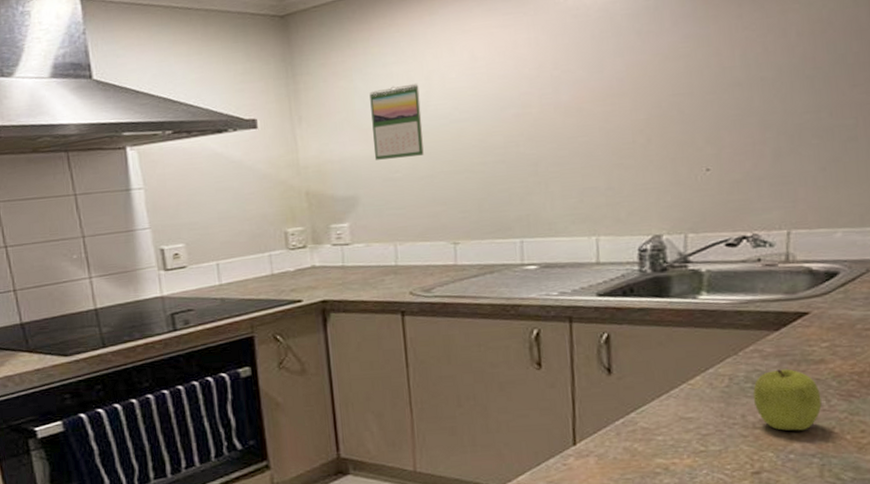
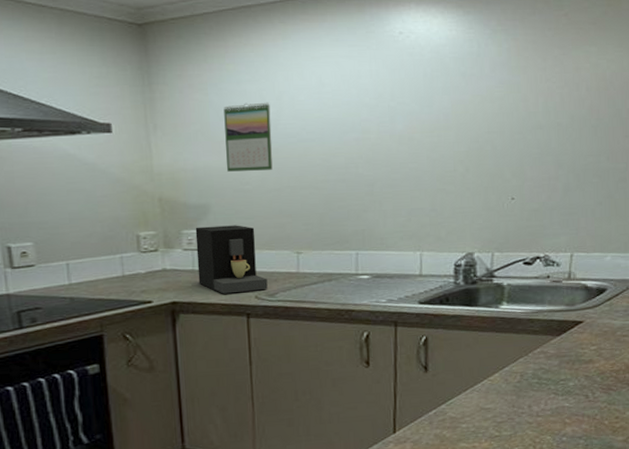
coffee maker: none [344,216,423,291] -> present [195,225,268,294]
fruit: present [753,369,822,431] -> none [538,367,588,418]

